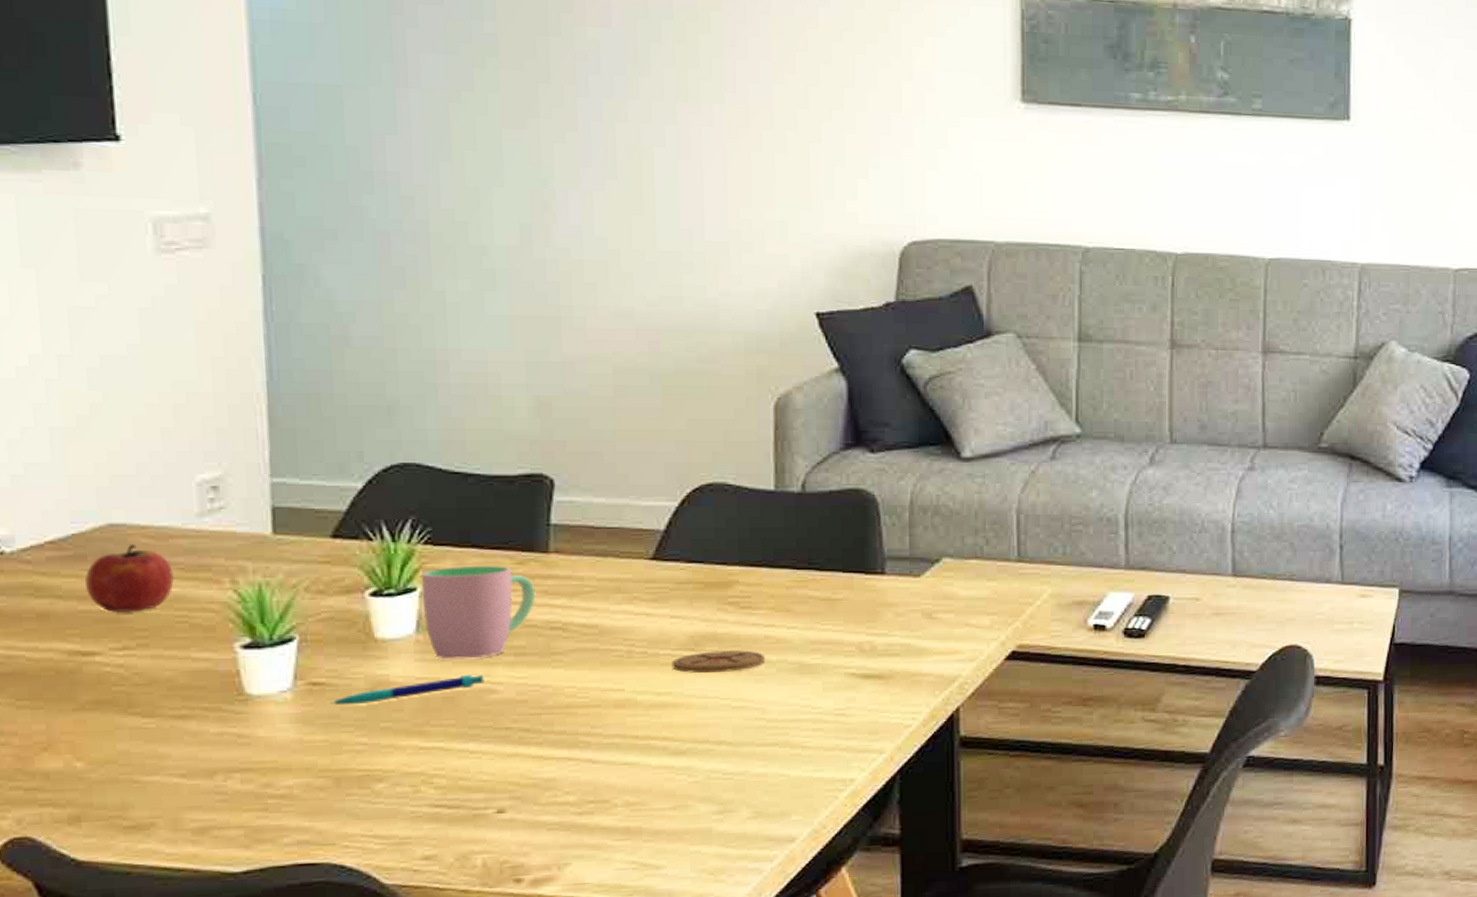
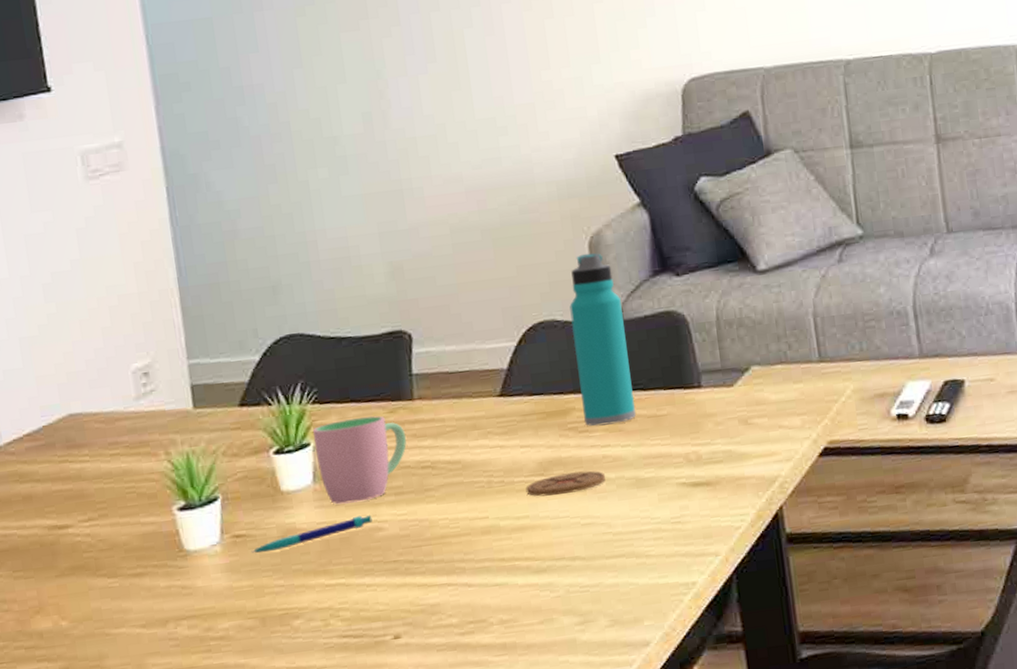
fruit: present [85,545,174,613] -> none [55,430,122,490]
water bottle: none [744,415,807,603] -> present [569,252,636,426]

